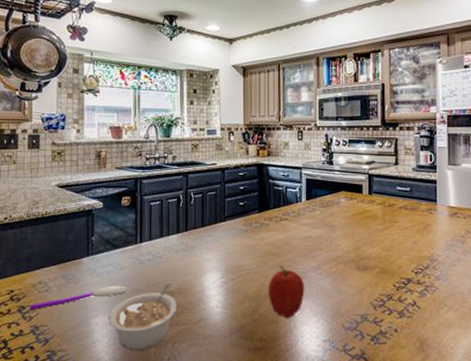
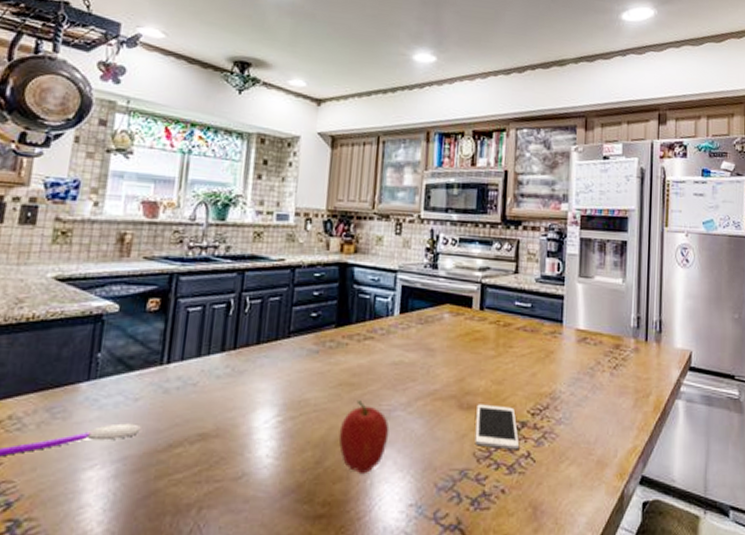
legume: present [108,282,178,350] -> none [107,420,212,519]
cell phone: none [371,266,407,300] -> present [474,404,520,450]

